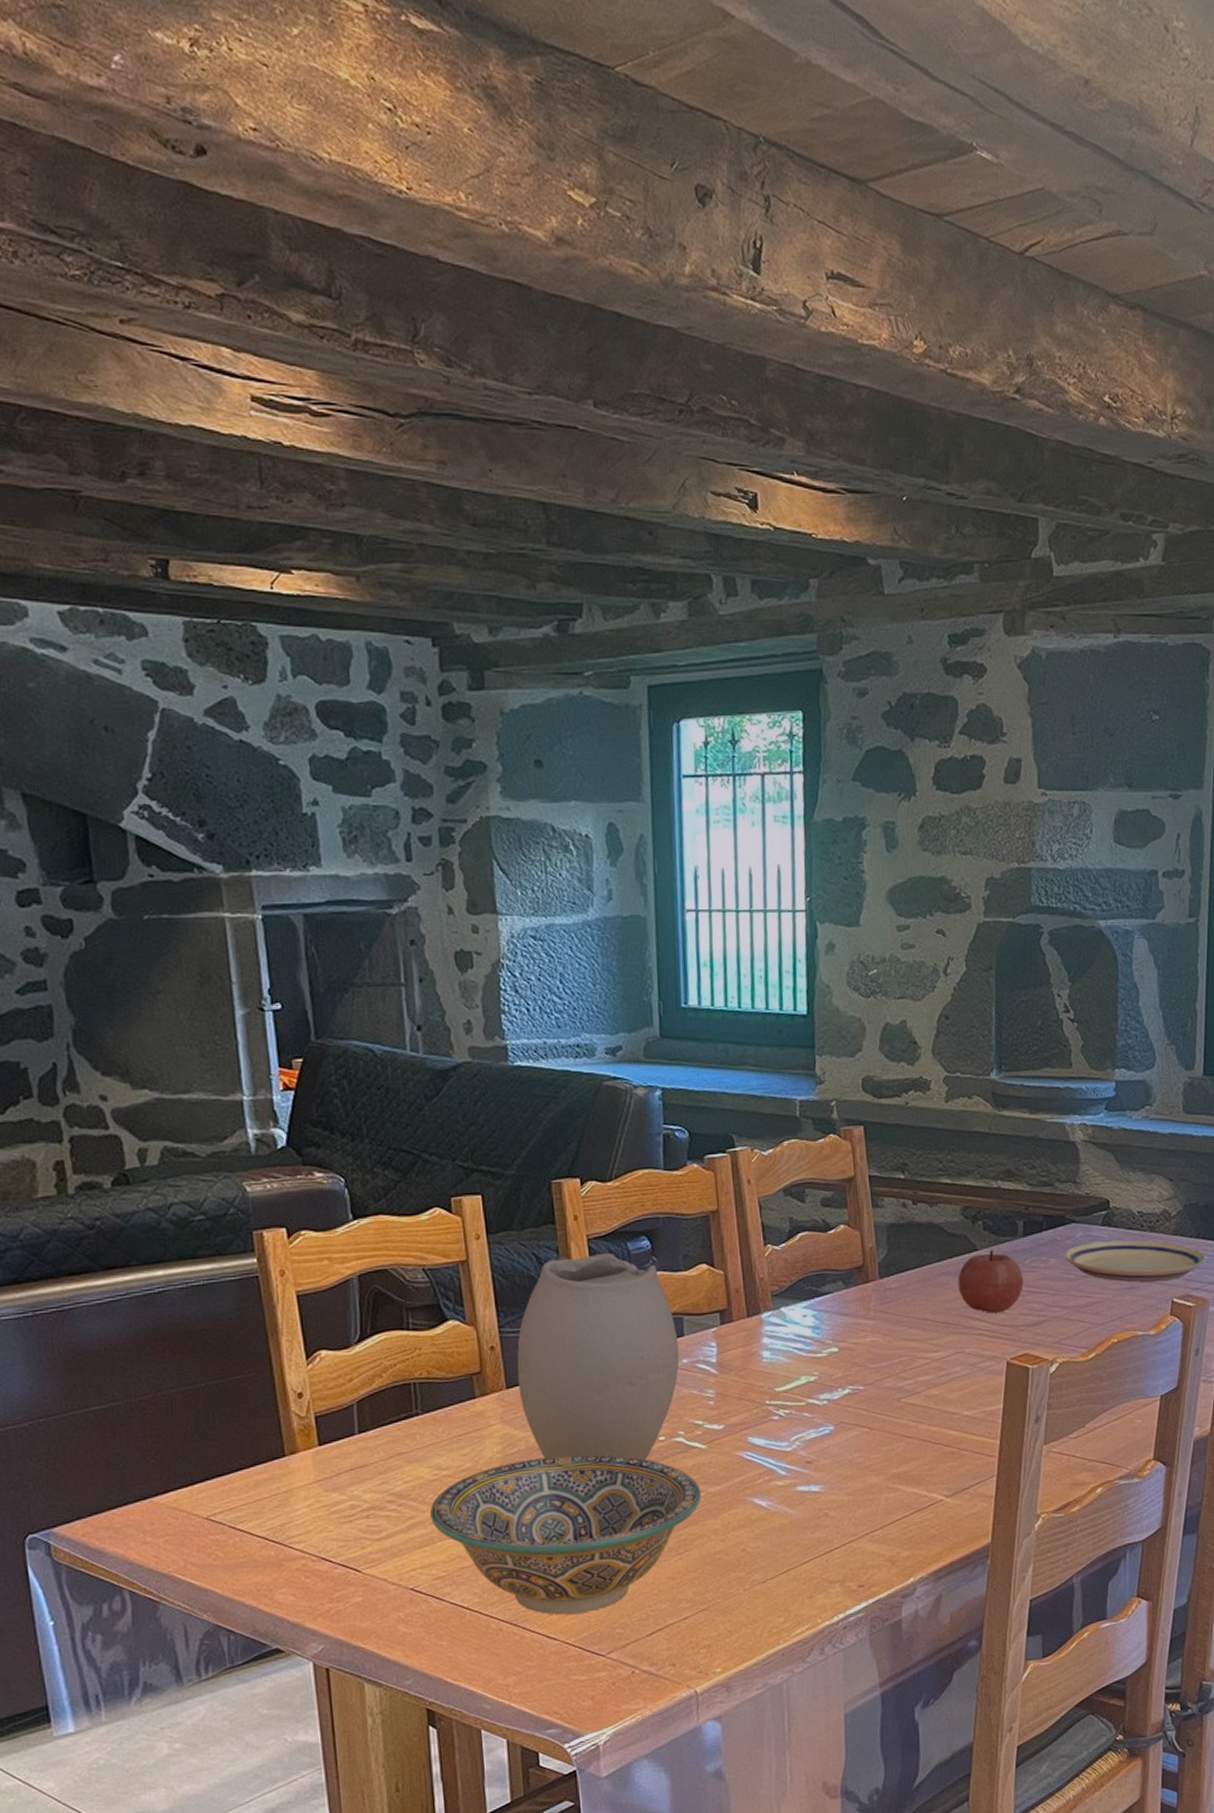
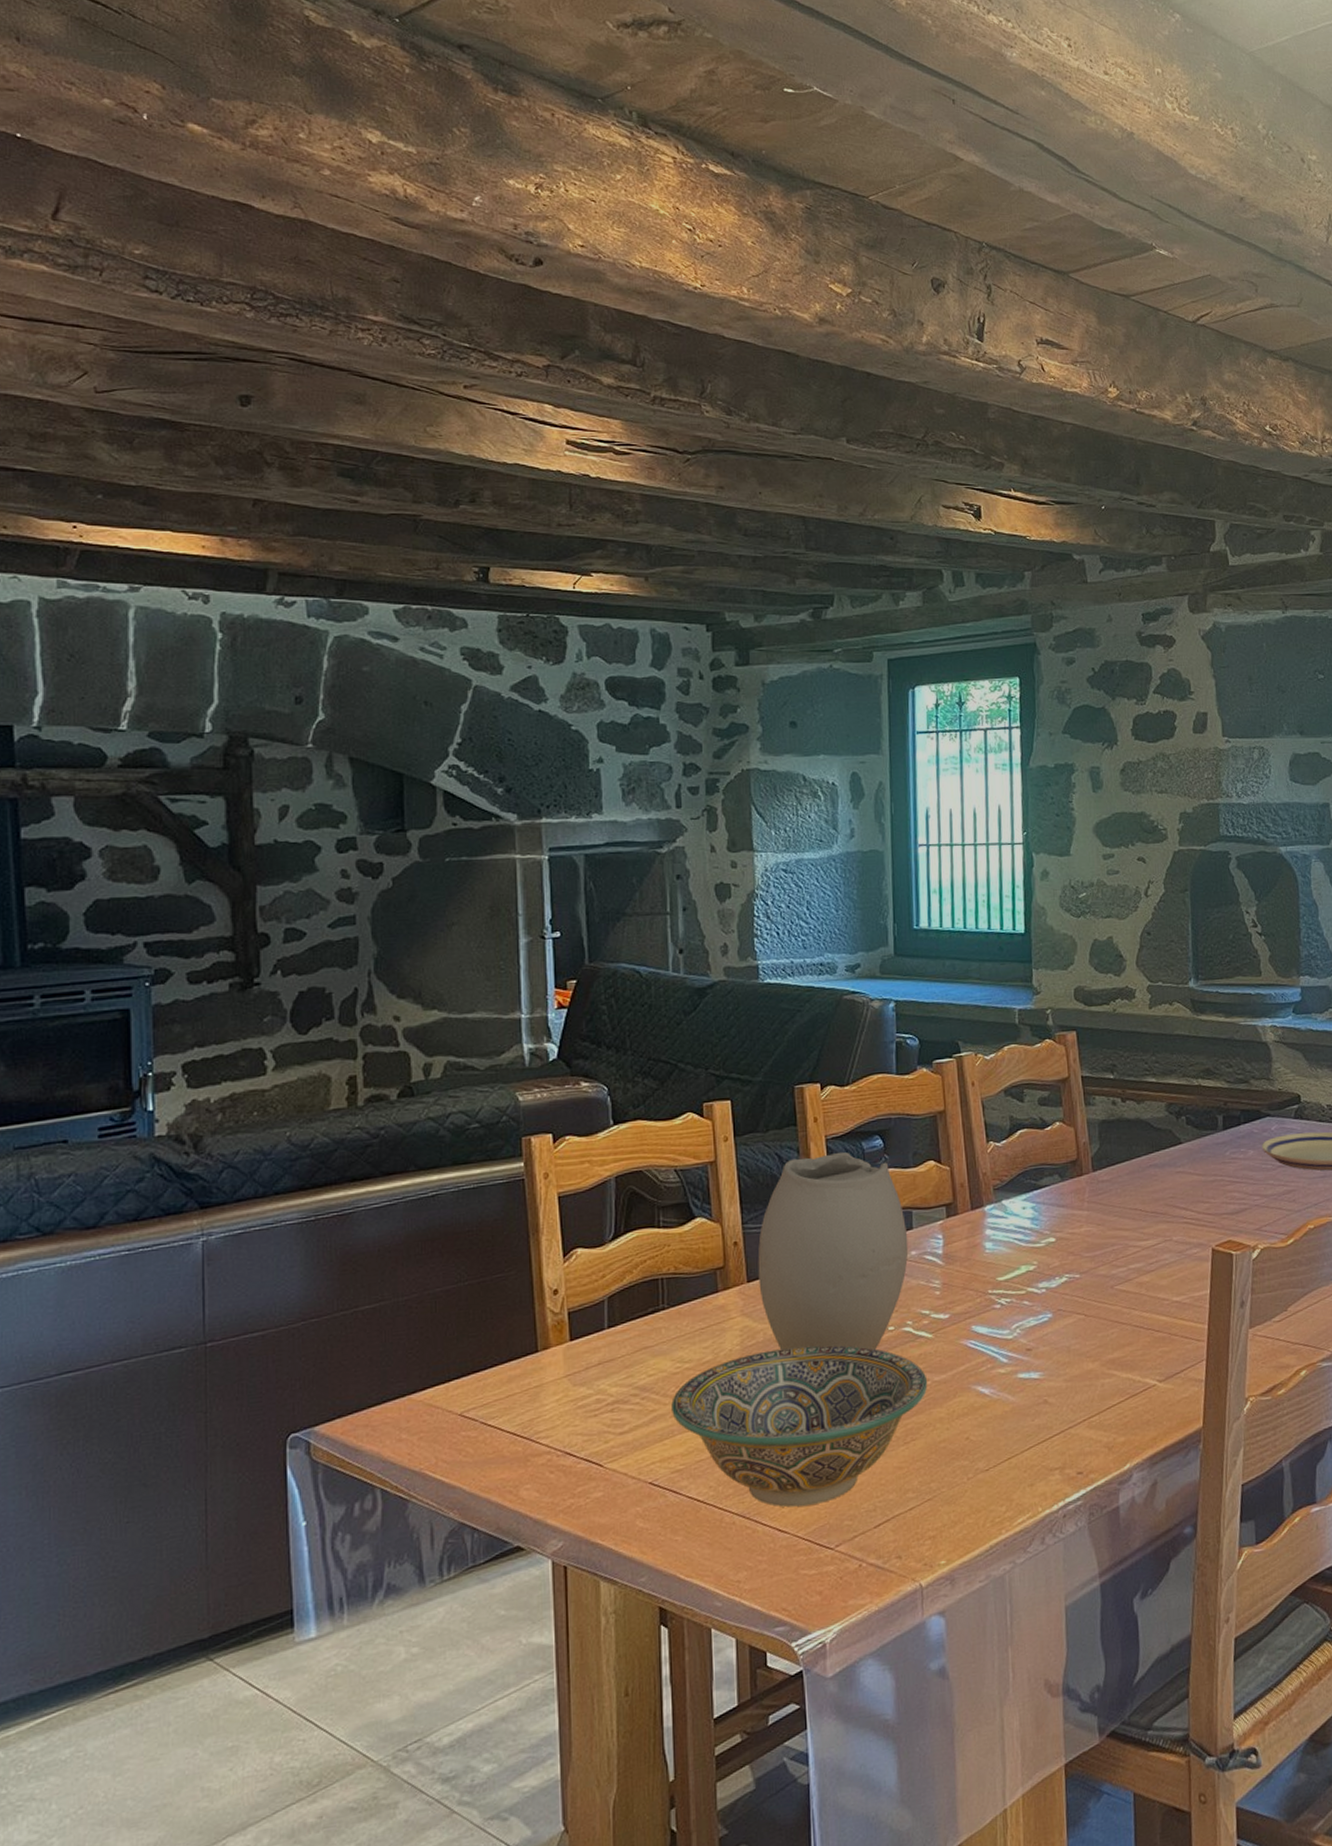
fruit: present [957,1248,1024,1313] -> none [1164,1141,1225,1203]

